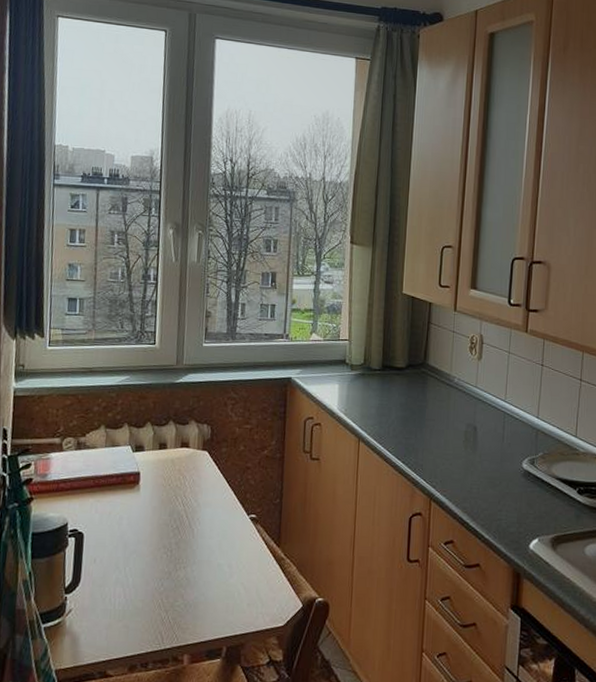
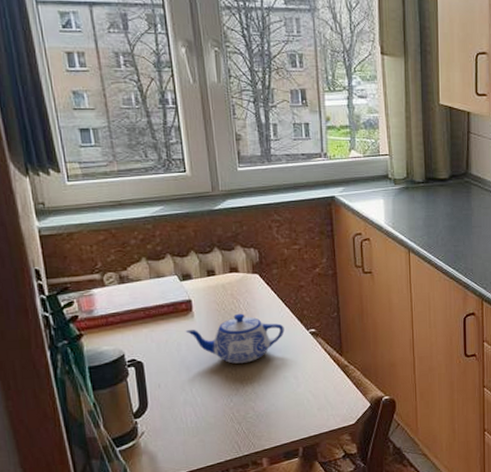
teapot: none [129,490,225,545] -> present [185,313,285,364]

